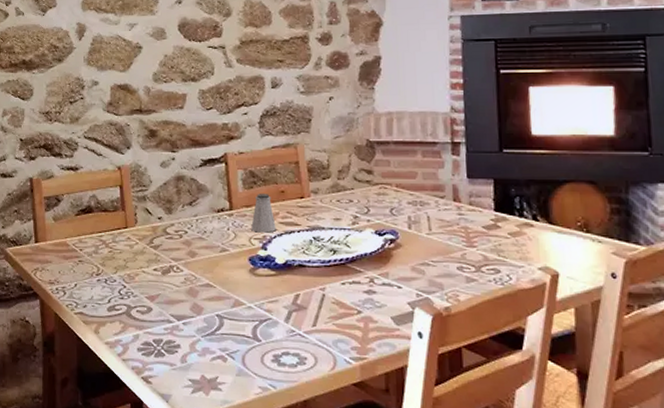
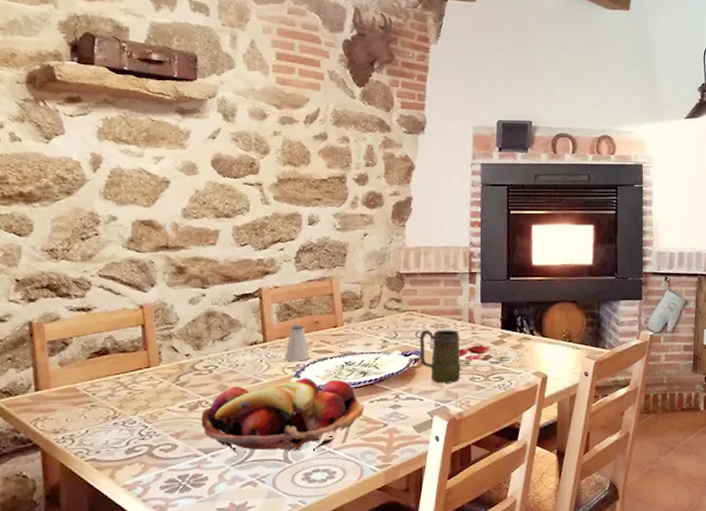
fruit basket: none [173,251,336,337] -> present [201,378,365,462]
mug: none [395,206,446,271] -> present [419,329,461,384]
plate: none [442,228,518,256] -> present [458,345,518,368]

